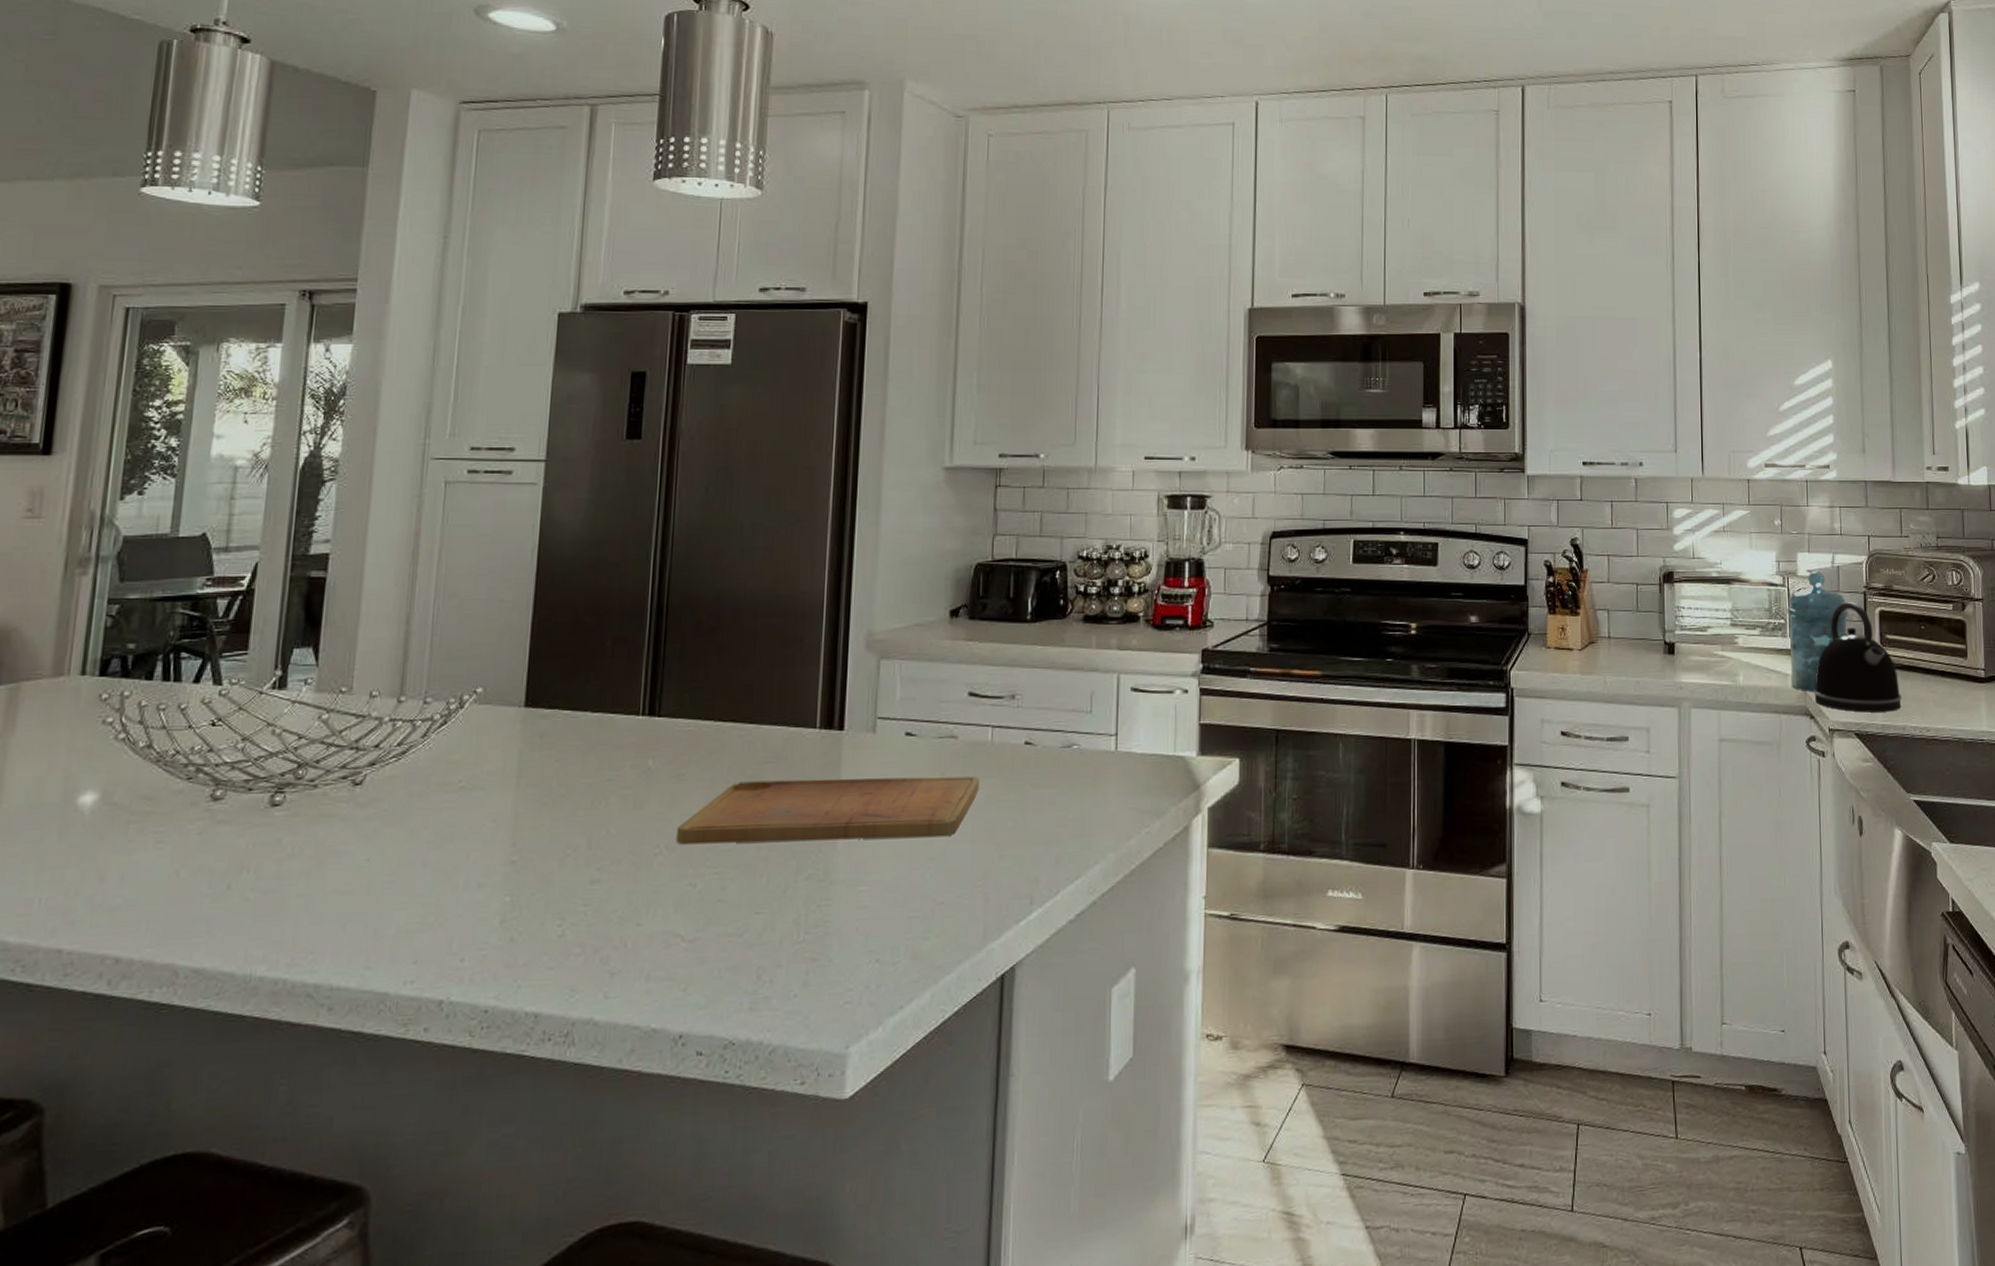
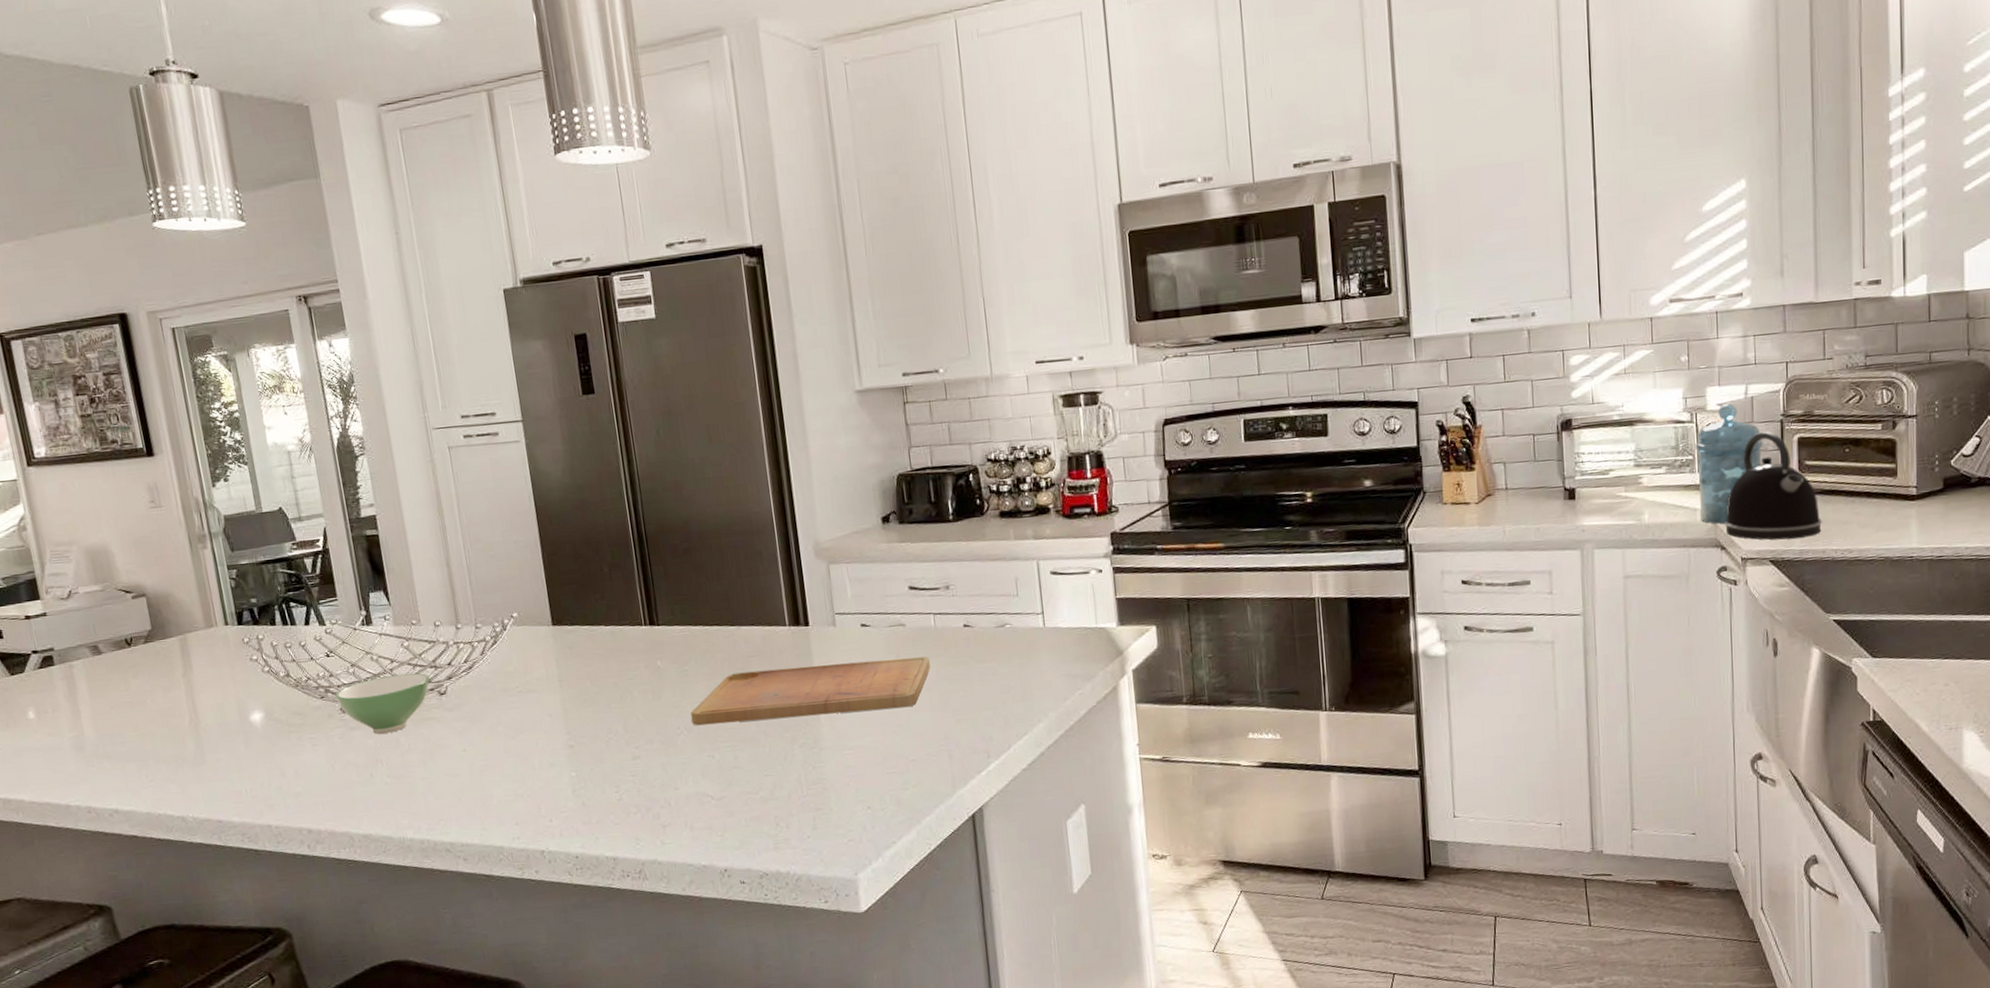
bowl: none [208,754,347,832] -> present [335,673,431,734]

